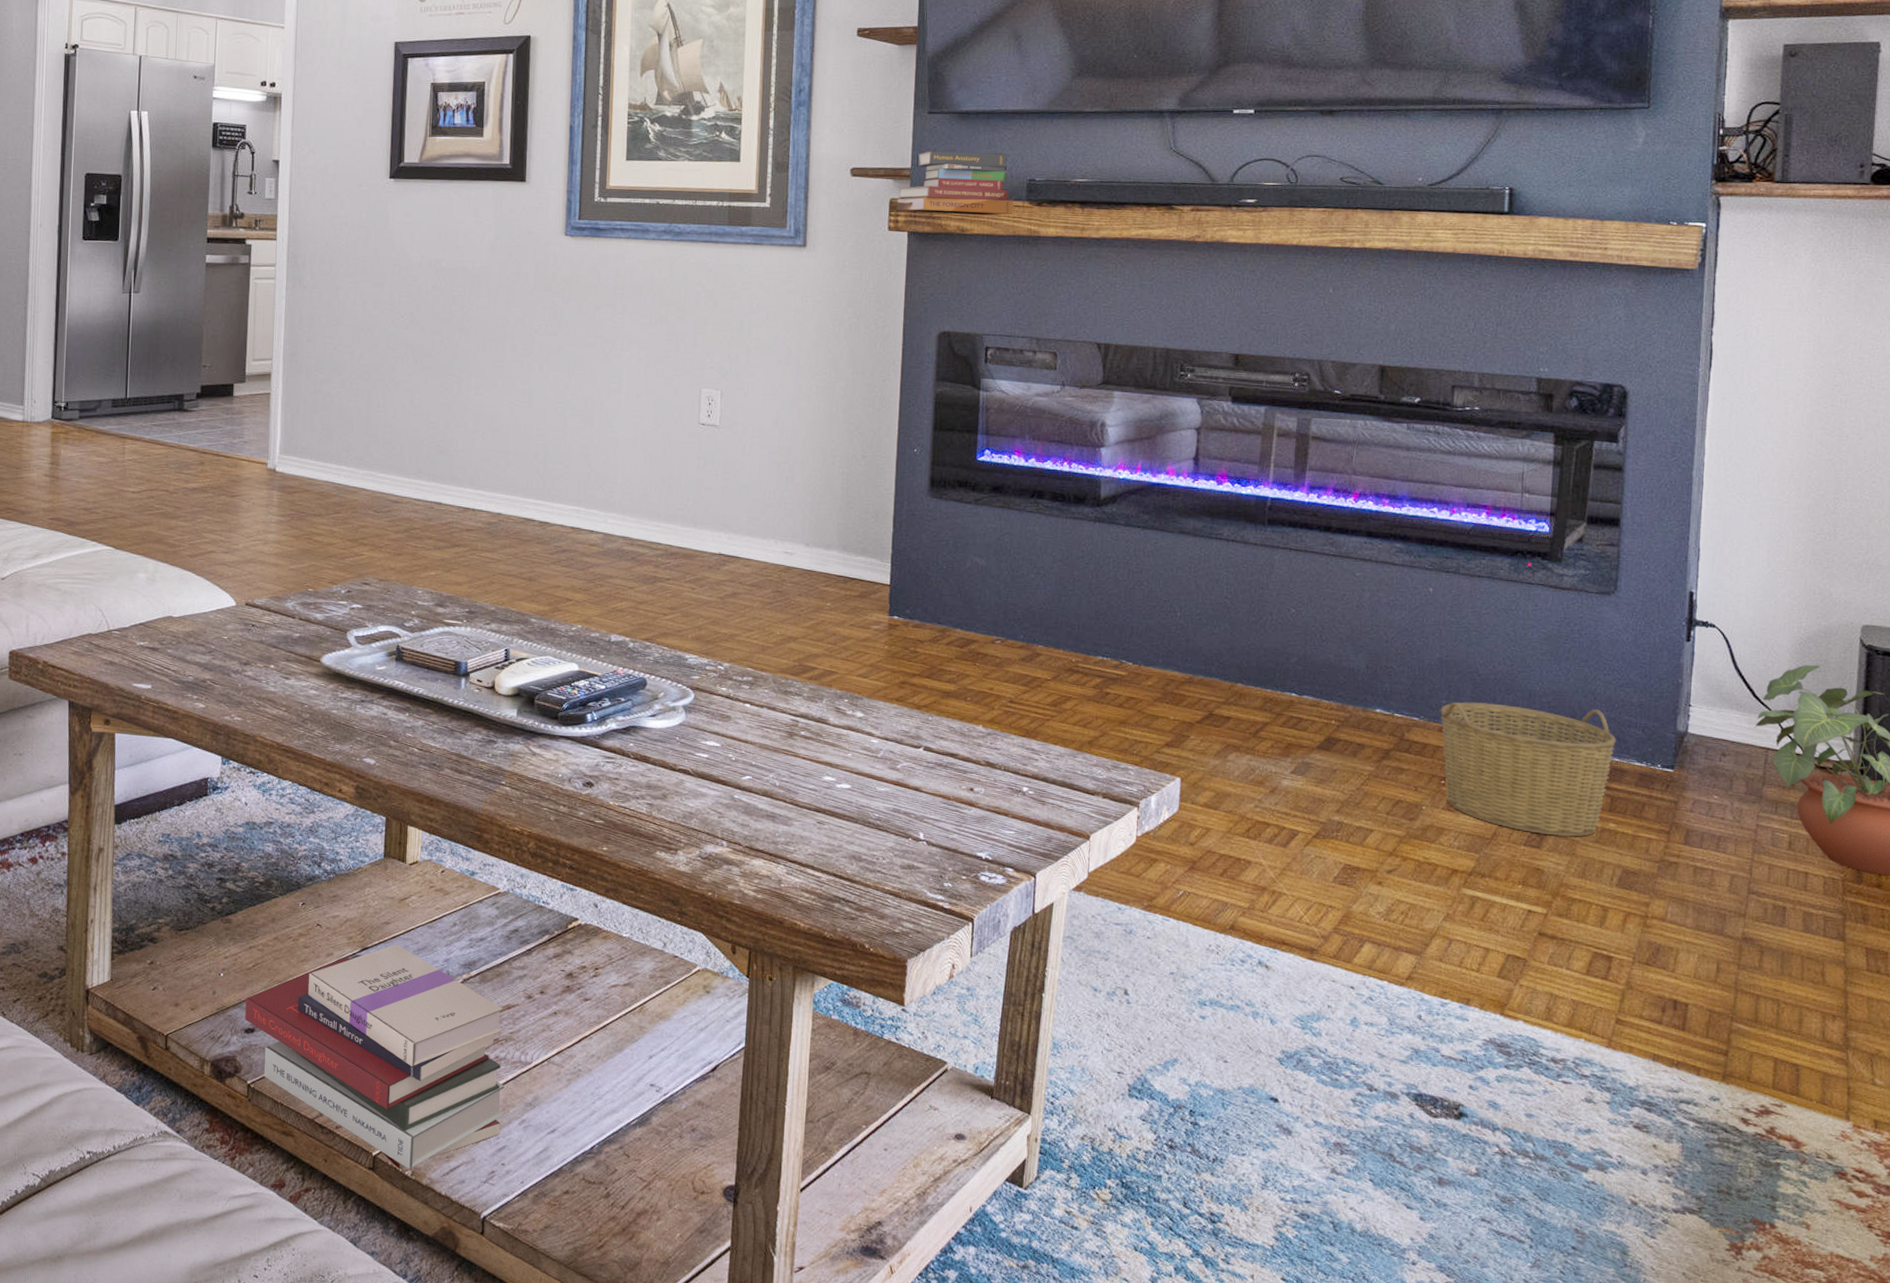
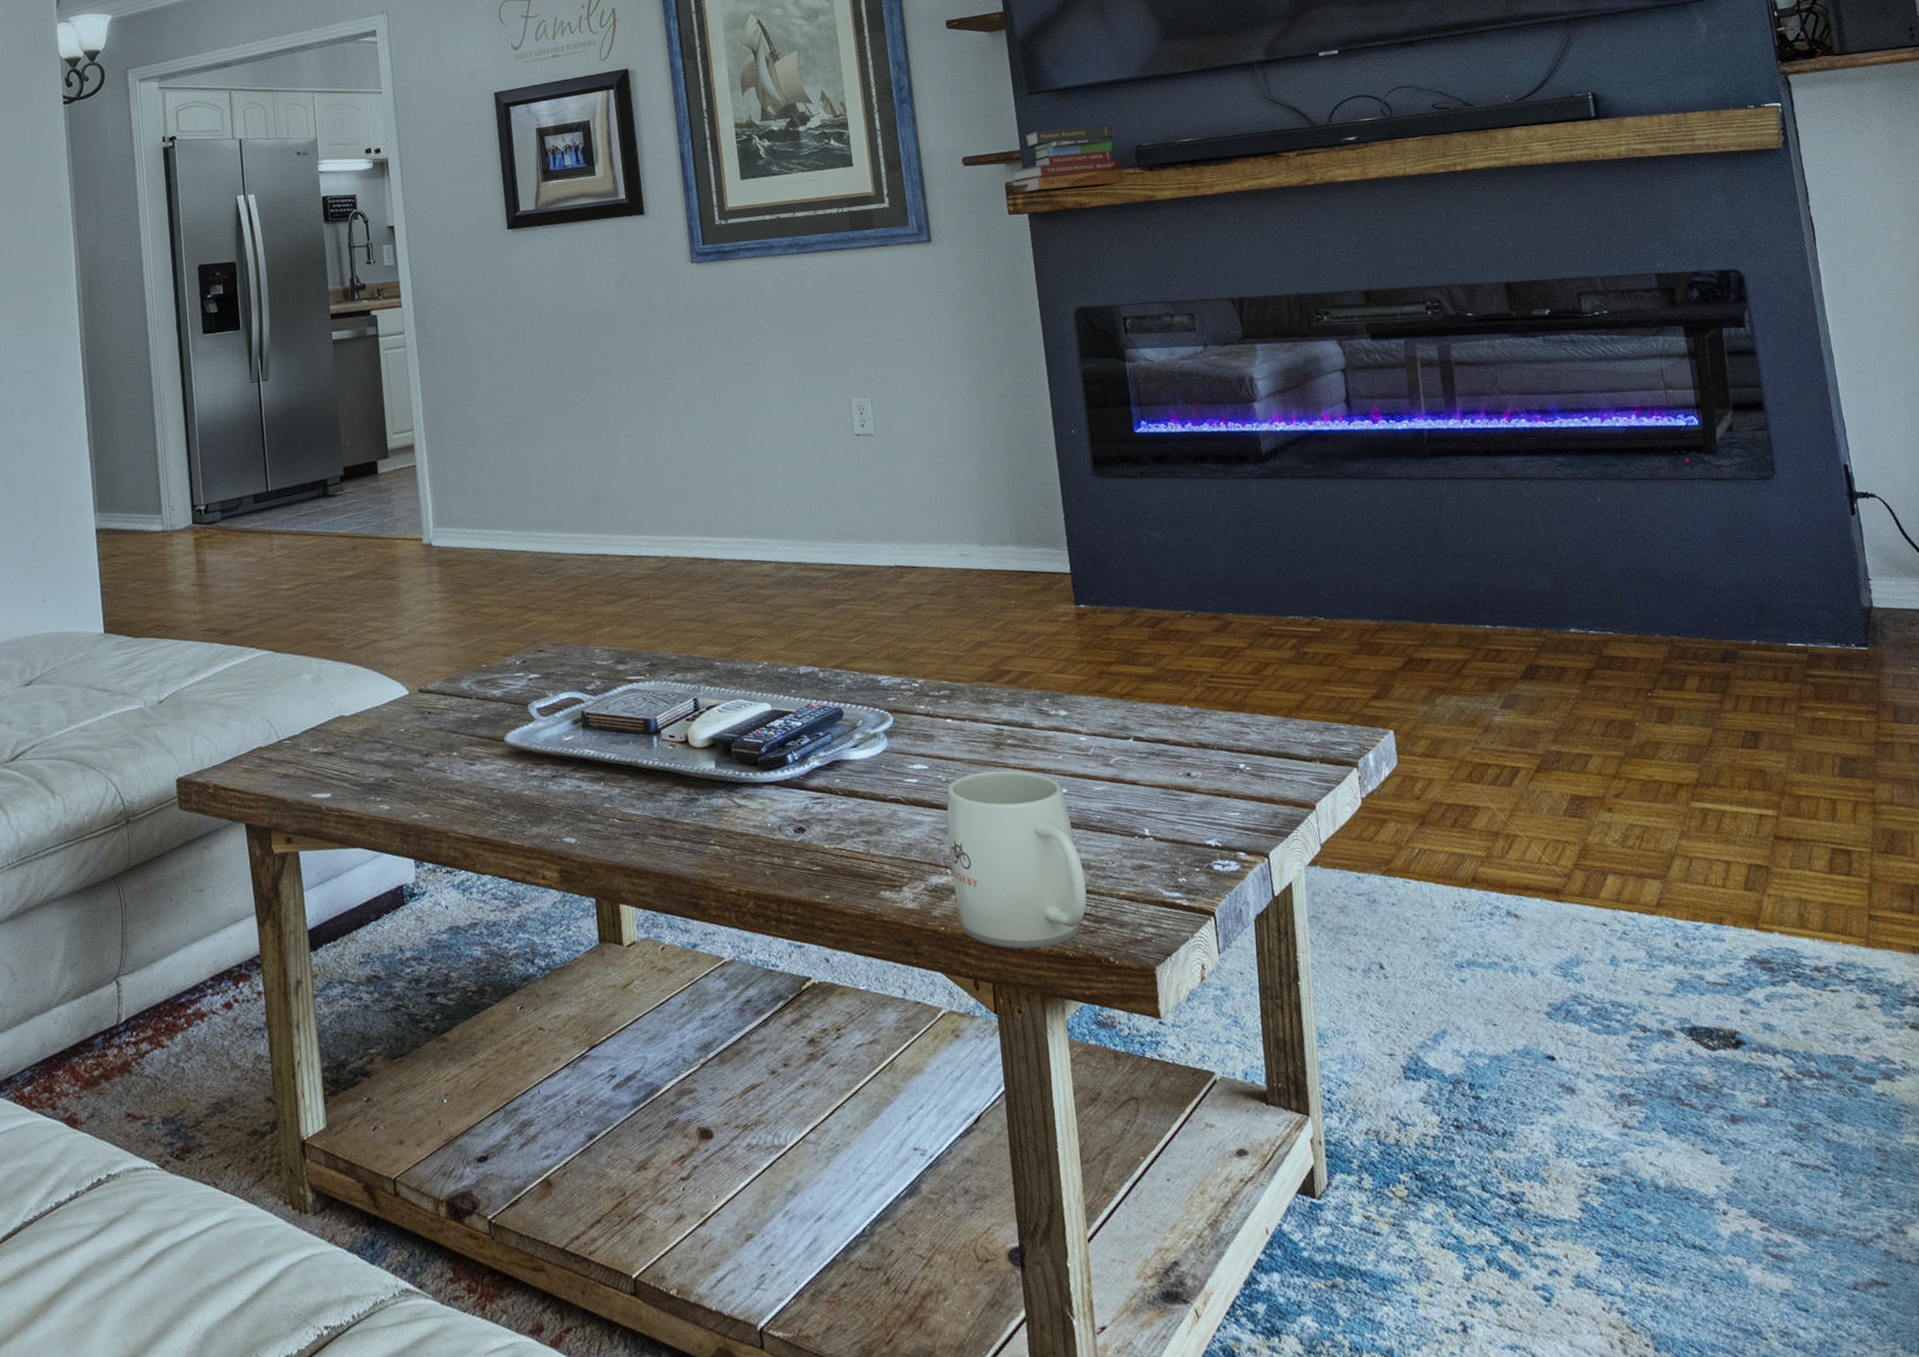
books: present [245,943,504,1170] -> none [474,1035,765,1289]
mug: none [726,757,855,926] -> present [946,770,1087,950]
basket: present [1440,701,1616,837] -> none [1632,597,1809,734]

